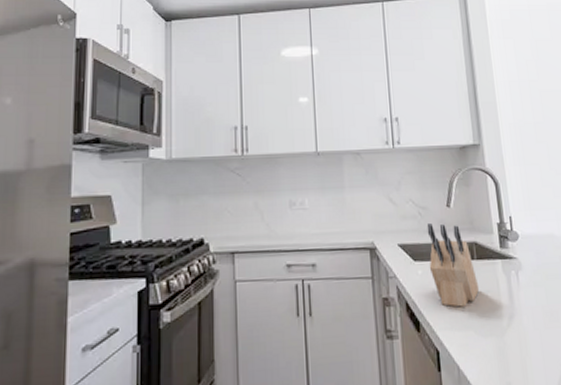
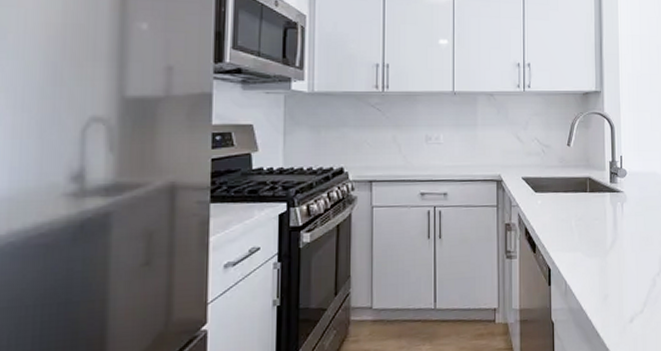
knife block: present [427,222,480,307] -> none [548,159,589,233]

